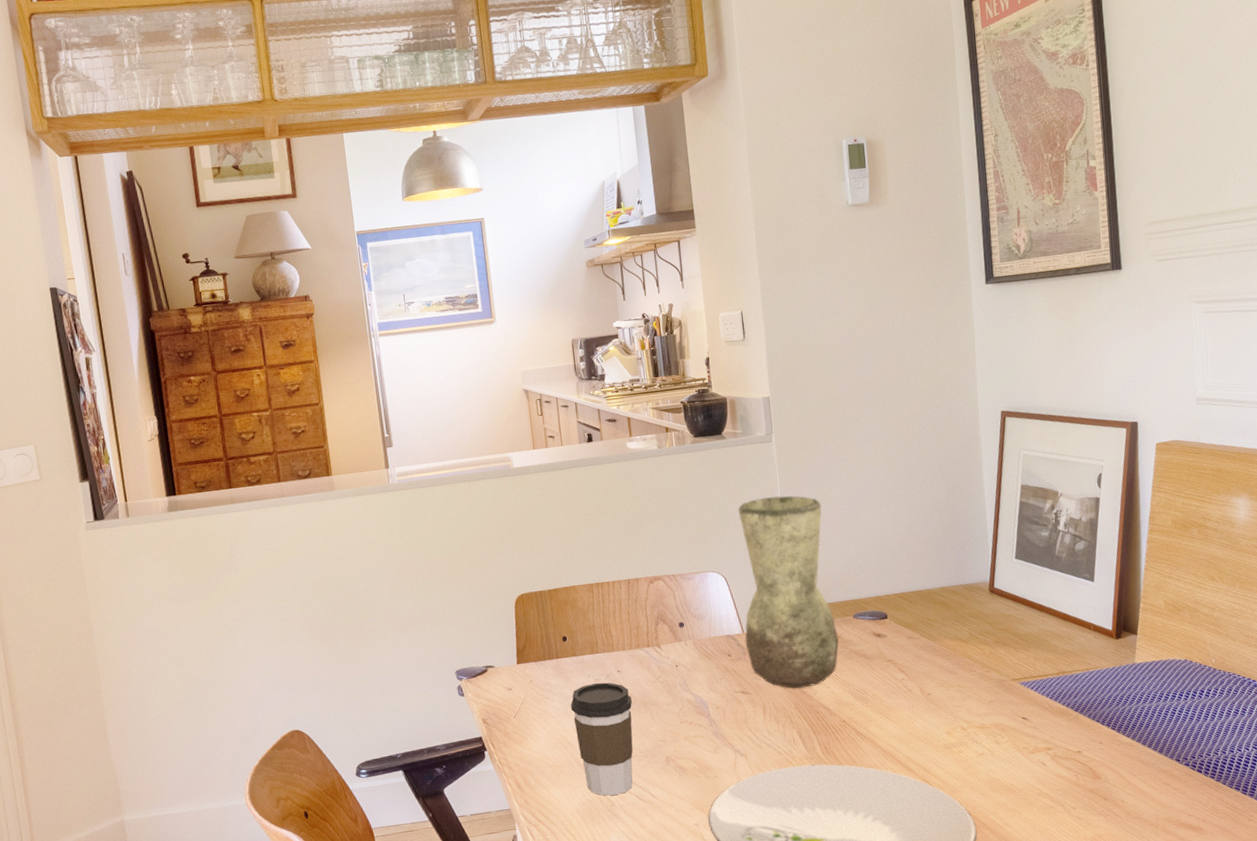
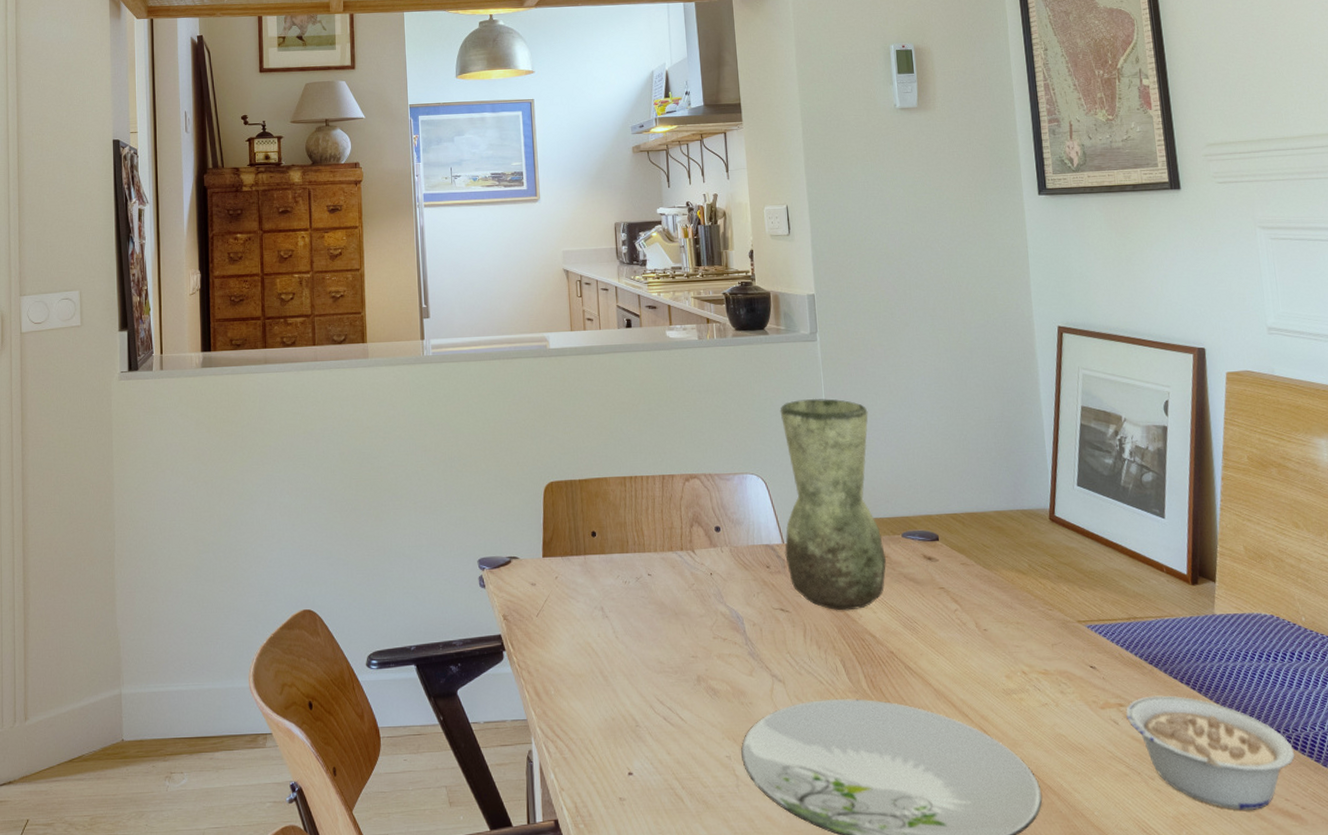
coffee cup: present [570,682,633,796] -> none [597,585,662,714]
legume: none [1053,736,1199,828] -> present [1126,695,1296,810]

